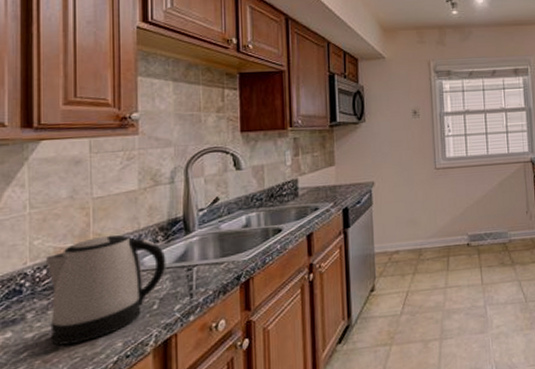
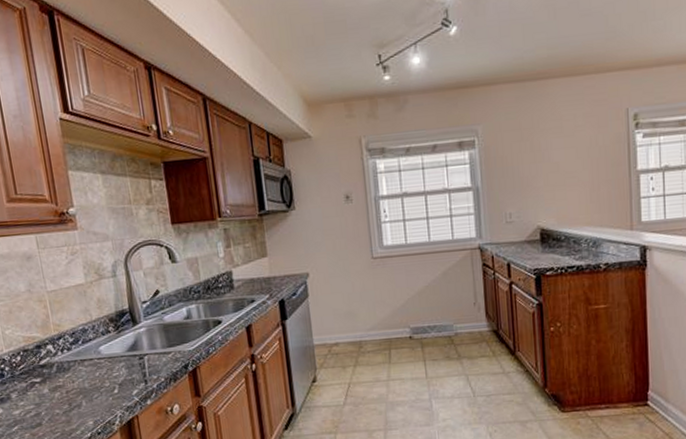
kettle: present [45,234,166,346] -> none [17,325,121,422]

